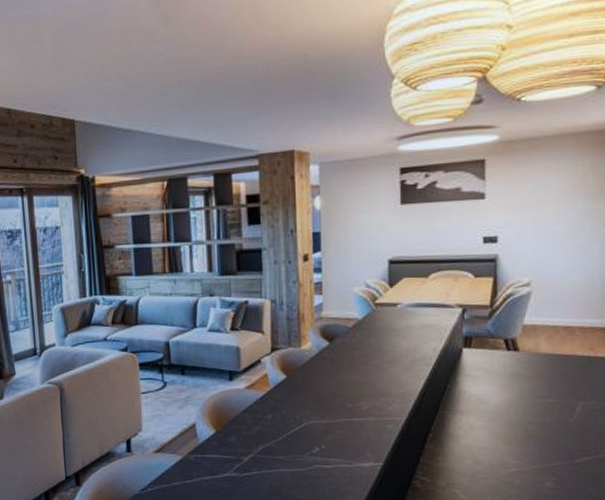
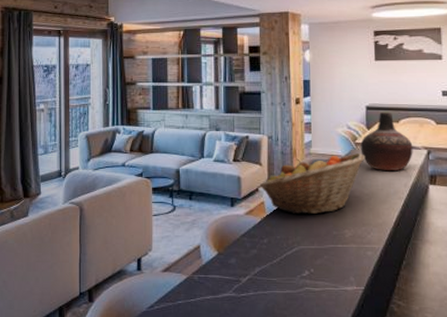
fruit basket: none [262,314,387,386] -> present [260,152,366,214]
vase: none [381,265,445,334] -> present [360,111,413,170]

